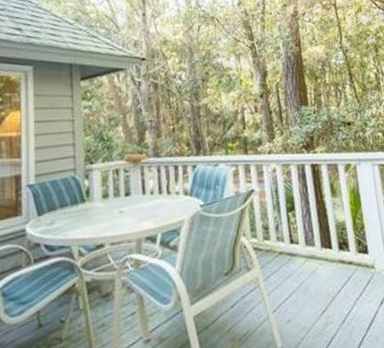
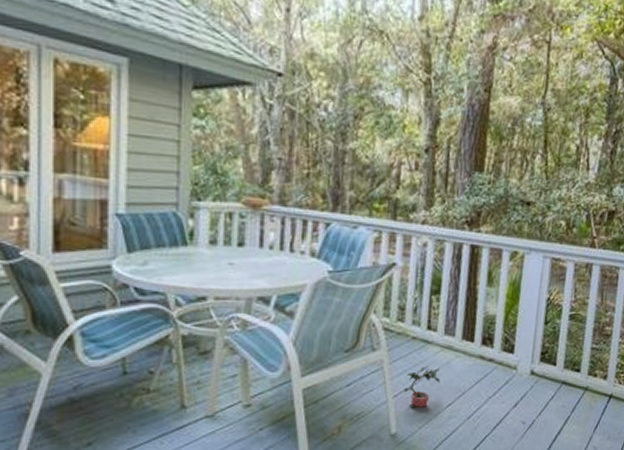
potted plant: none [281,277,311,320] -> present [404,365,440,407]

